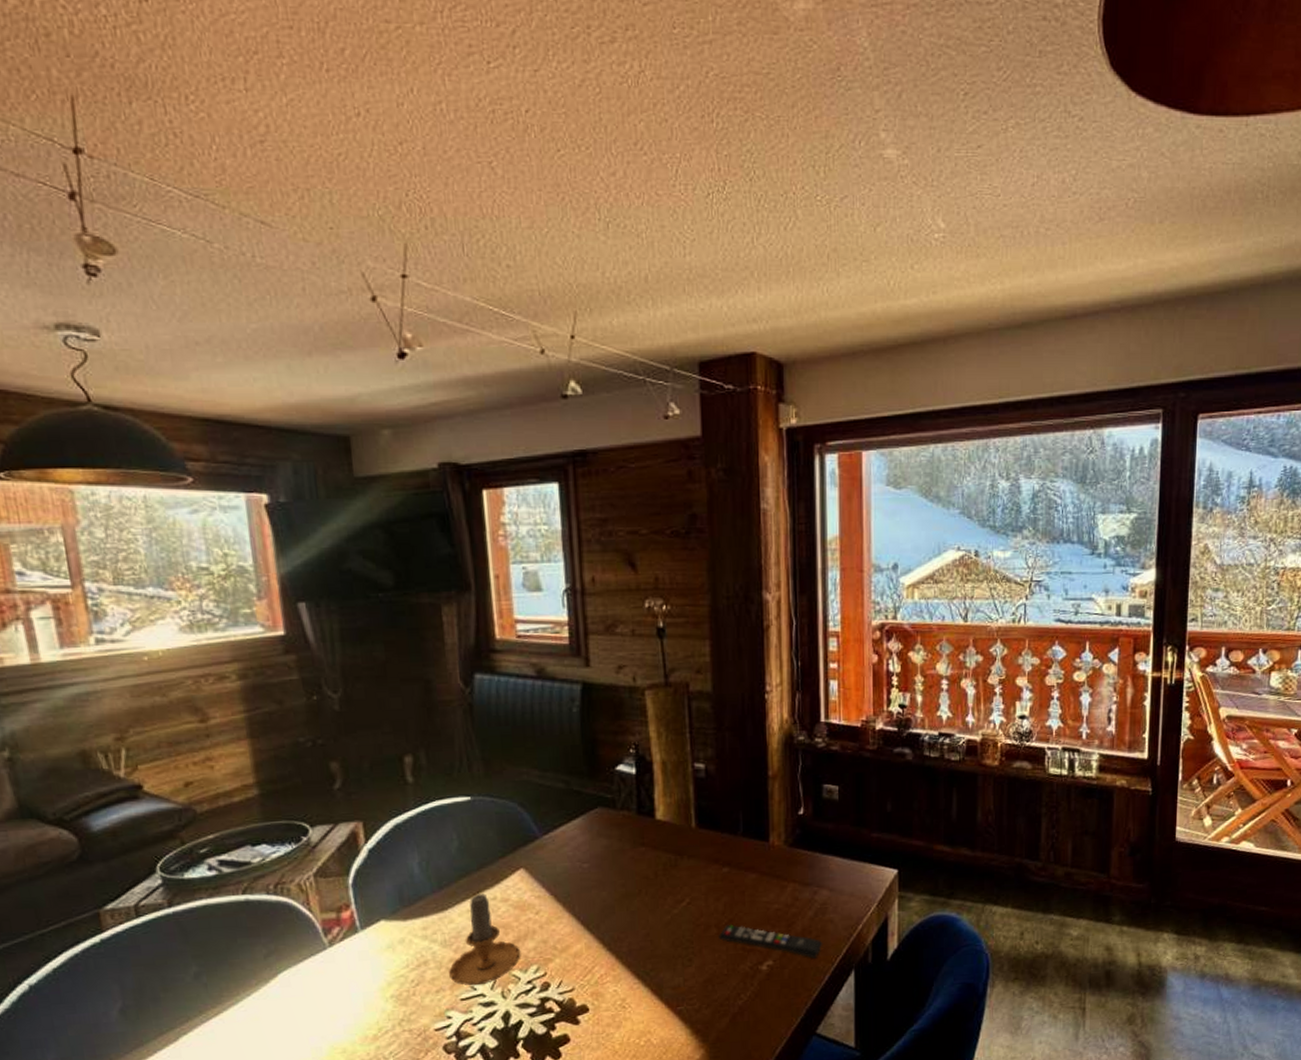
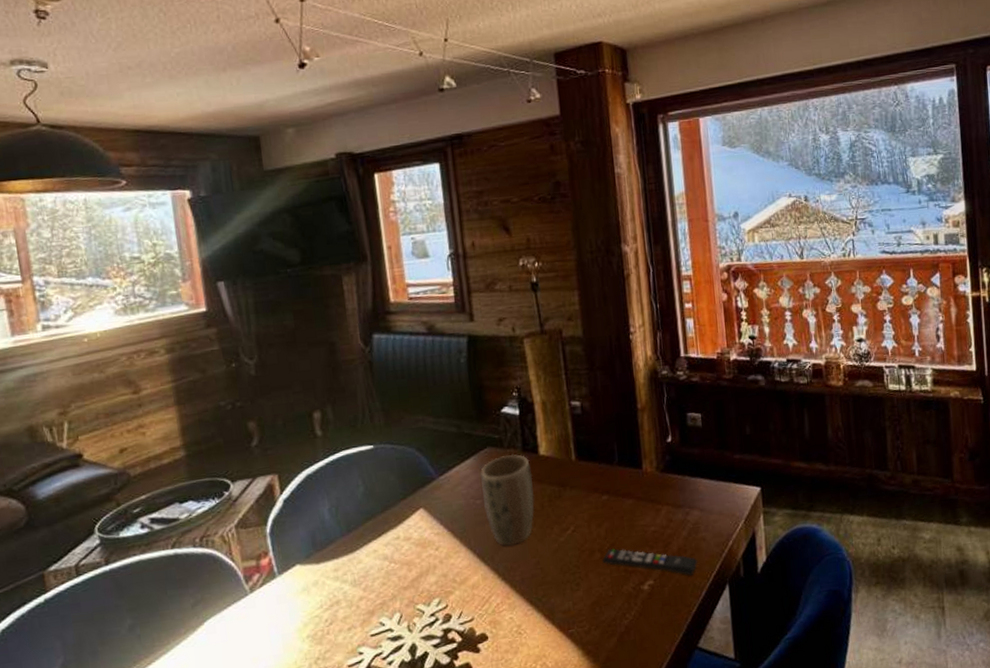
candle: present [448,893,521,986] -> none [358,533,424,622]
plant pot: none [588,816,648,916] -> present [480,454,535,547]

